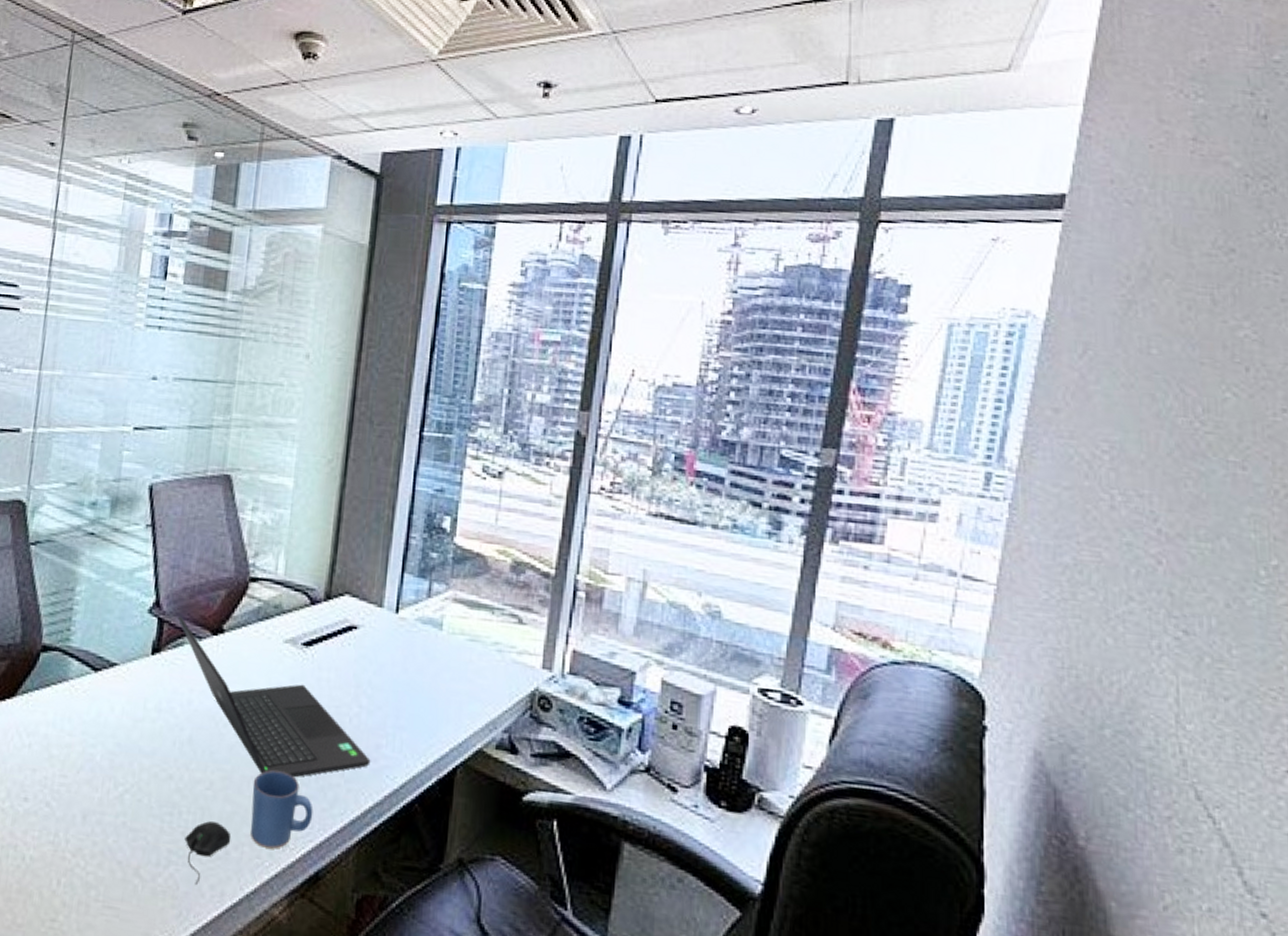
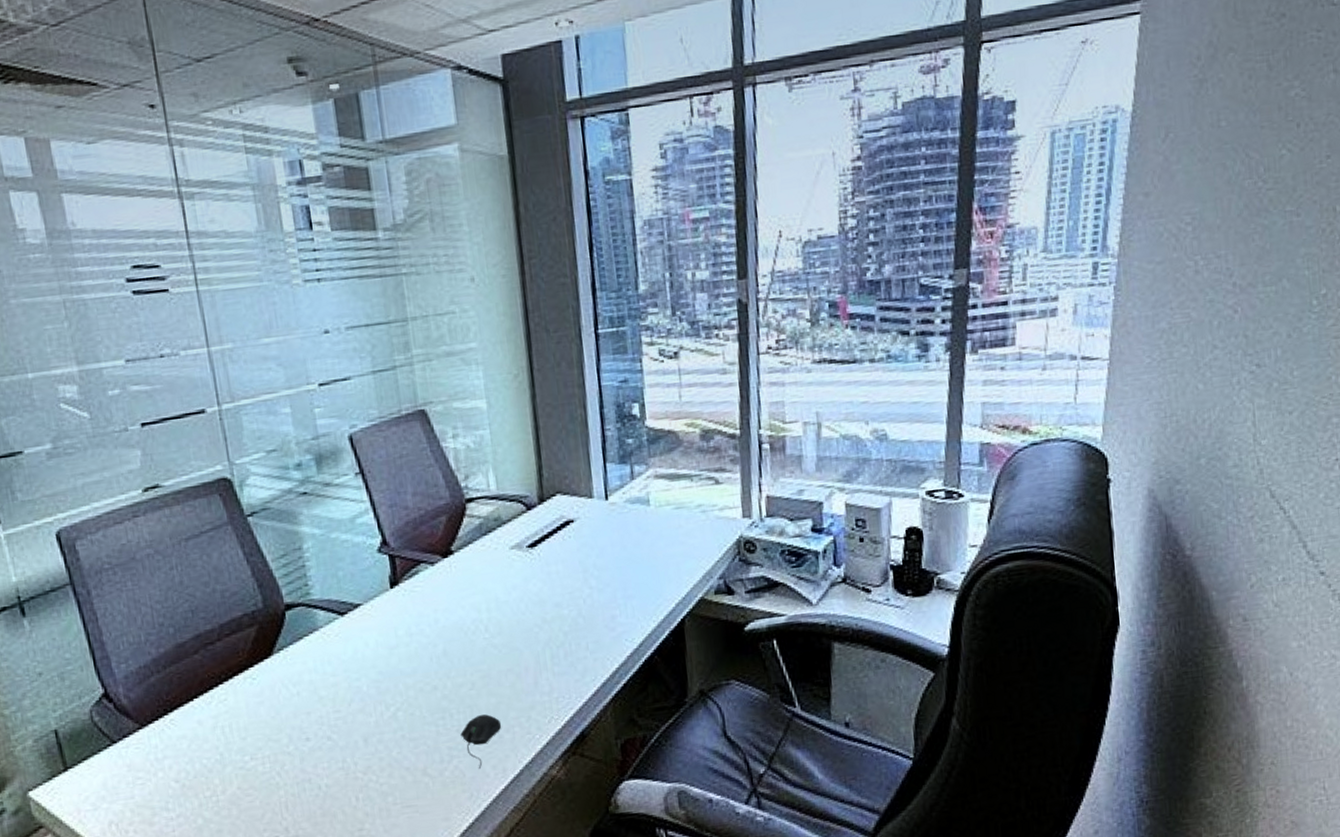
laptop: present [177,615,371,778] -> none [406,548,610,665]
mug: present [250,770,314,849] -> none [510,658,569,724]

